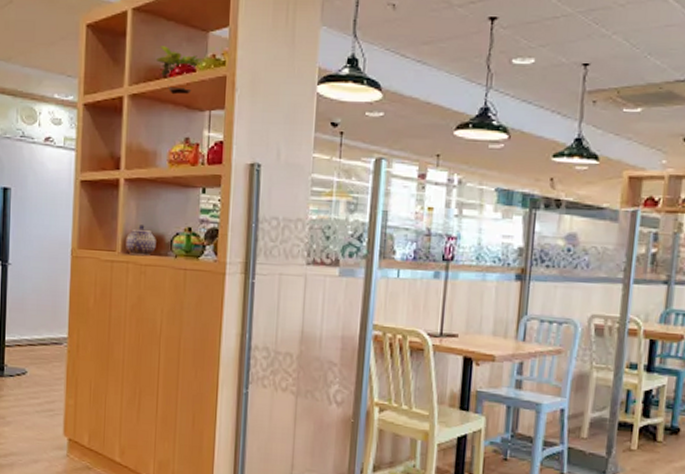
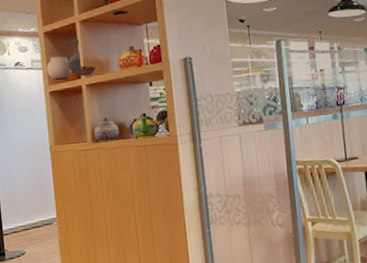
jar: none [81,133,111,169] -> present [47,53,73,81]
ceramic jug: none [106,117,144,168] -> present [67,38,99,77]

